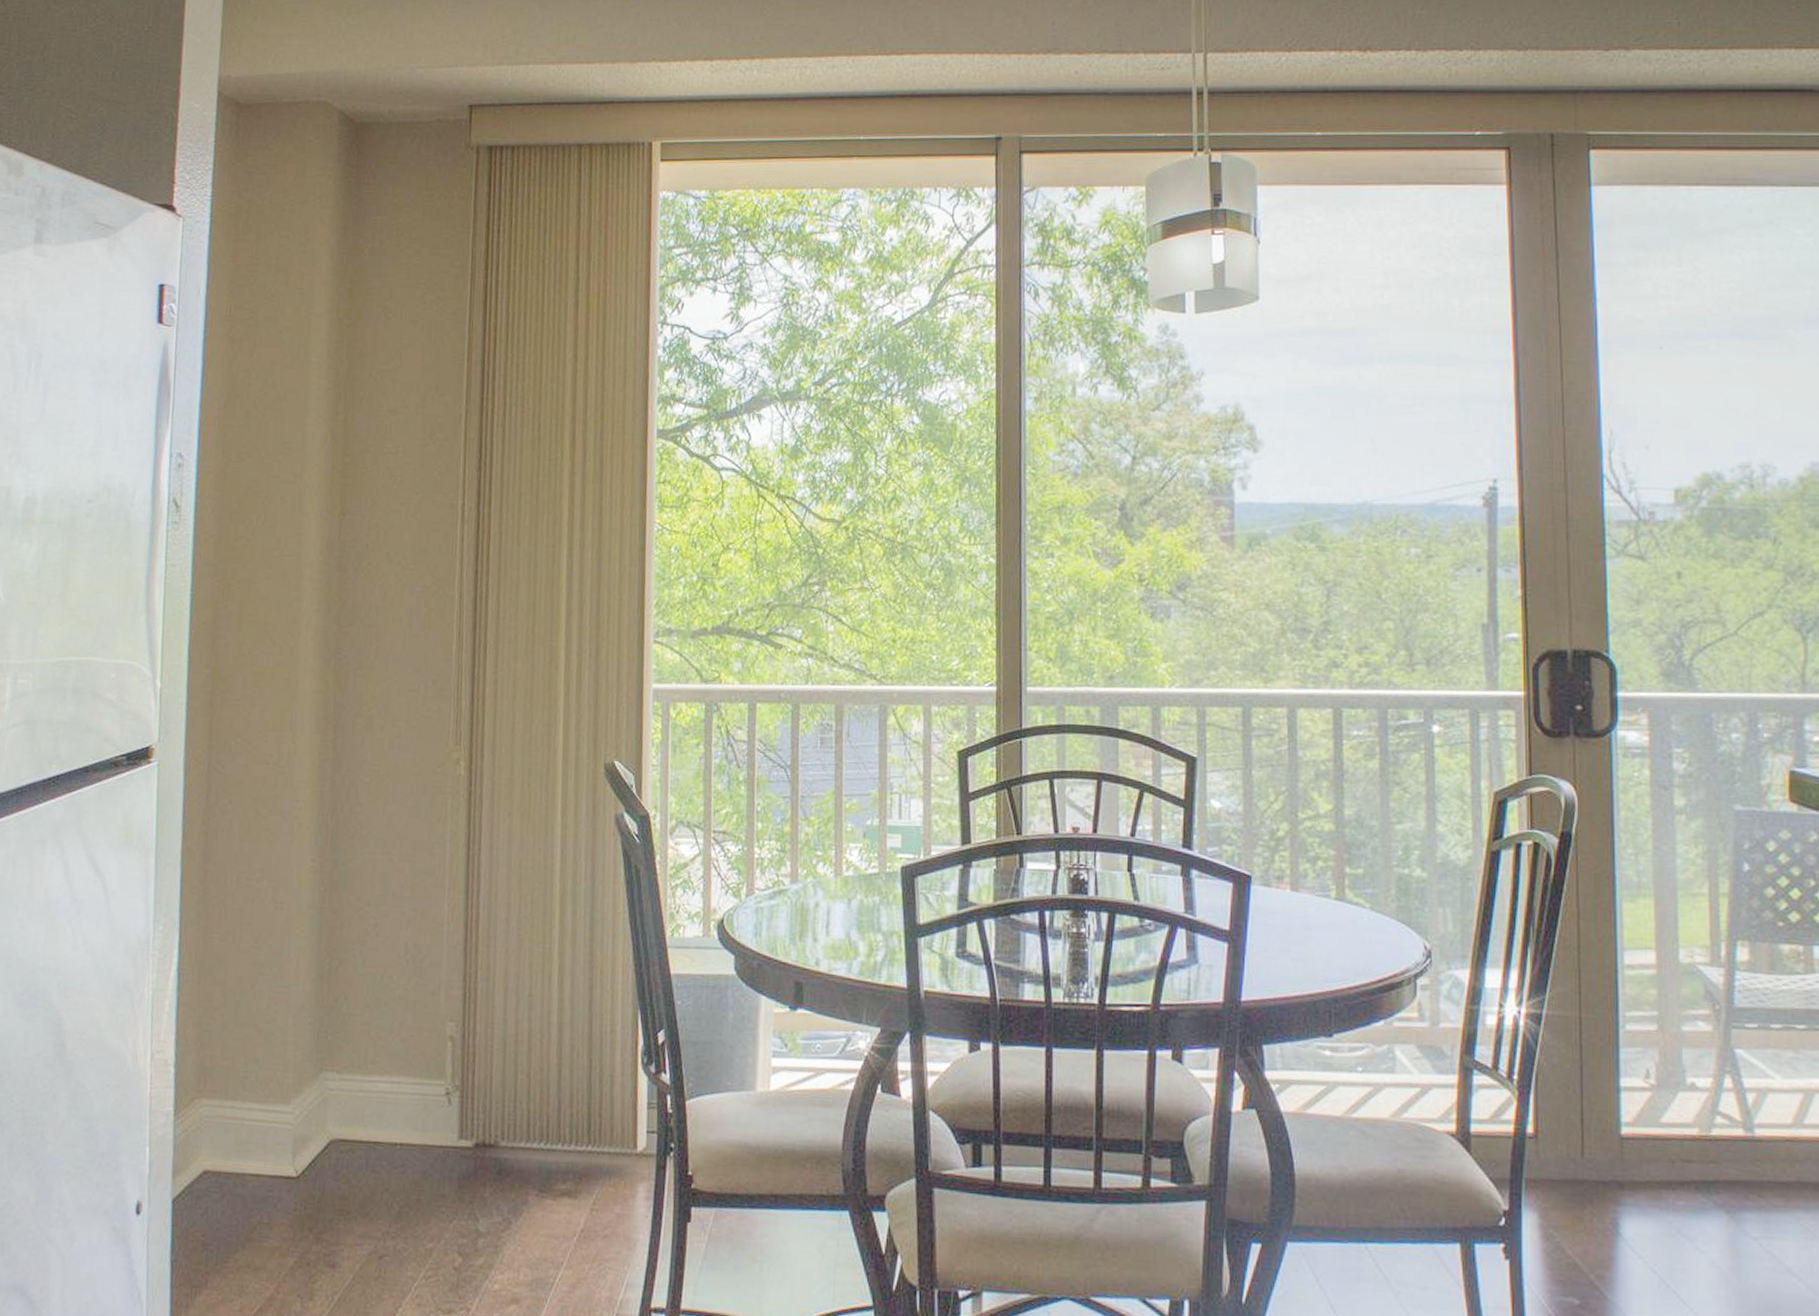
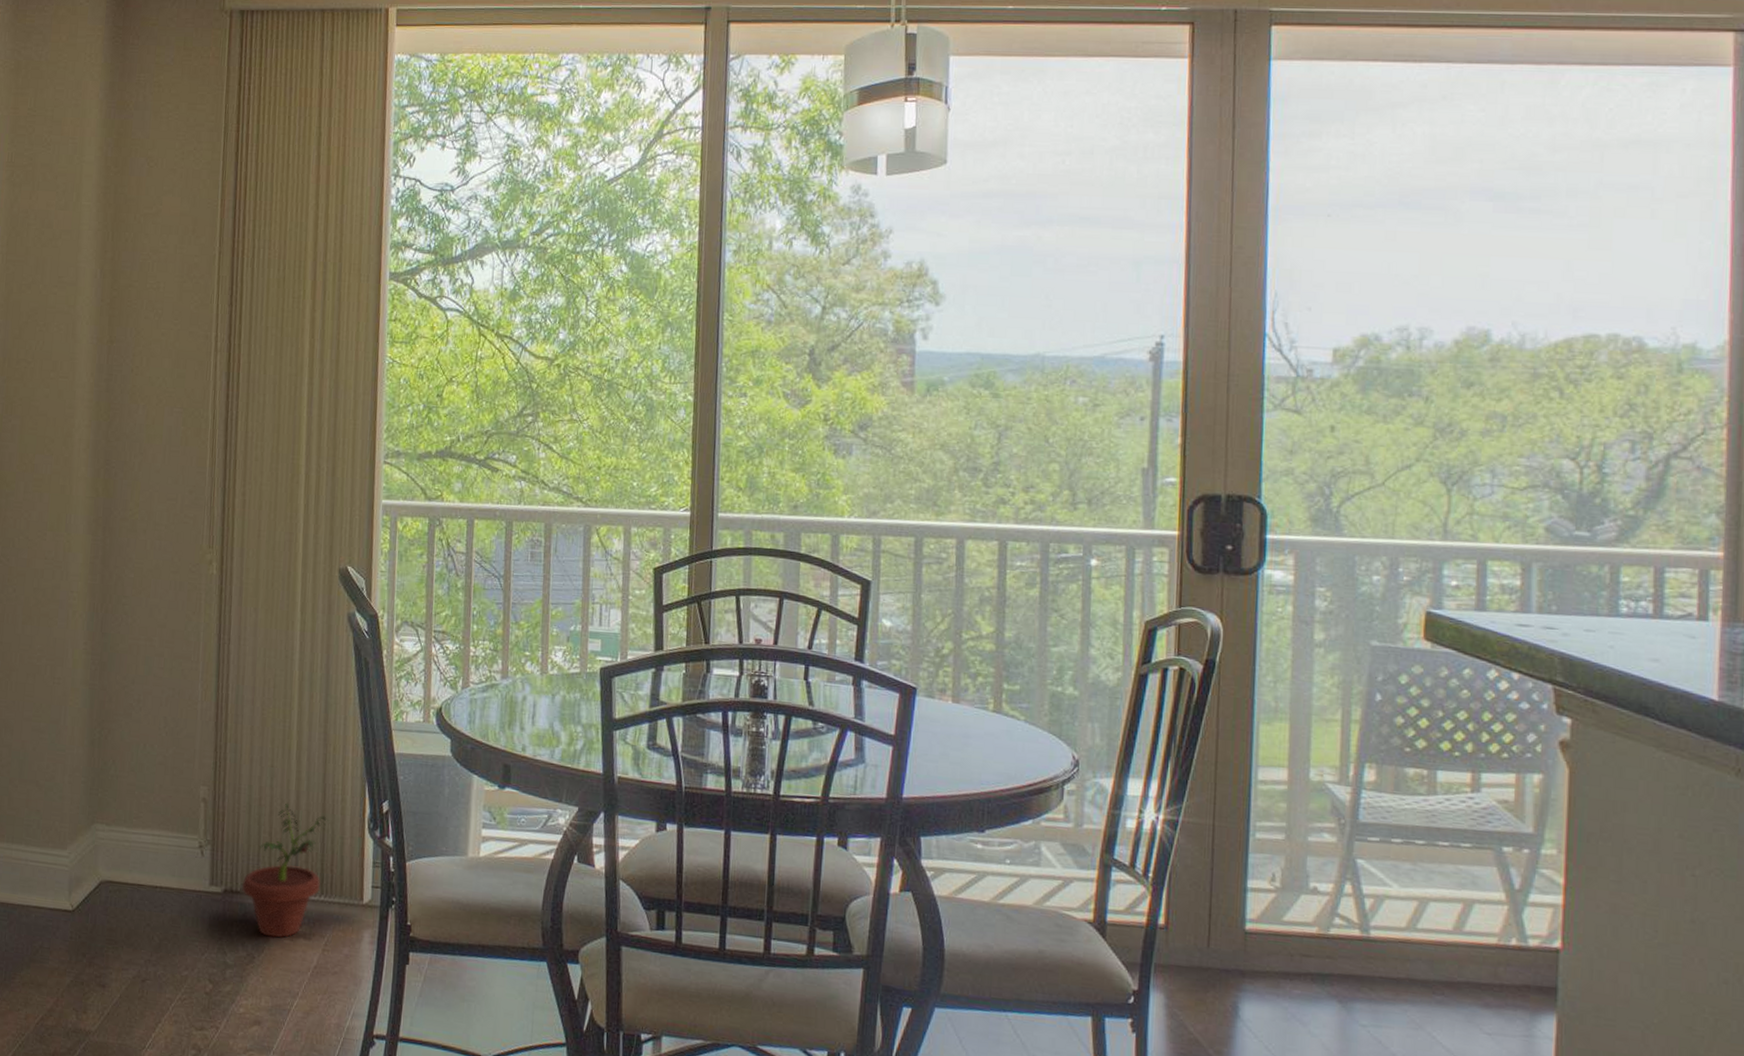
potted plant: none [496,1037,597,1198] -> present [242,803,329,938]

